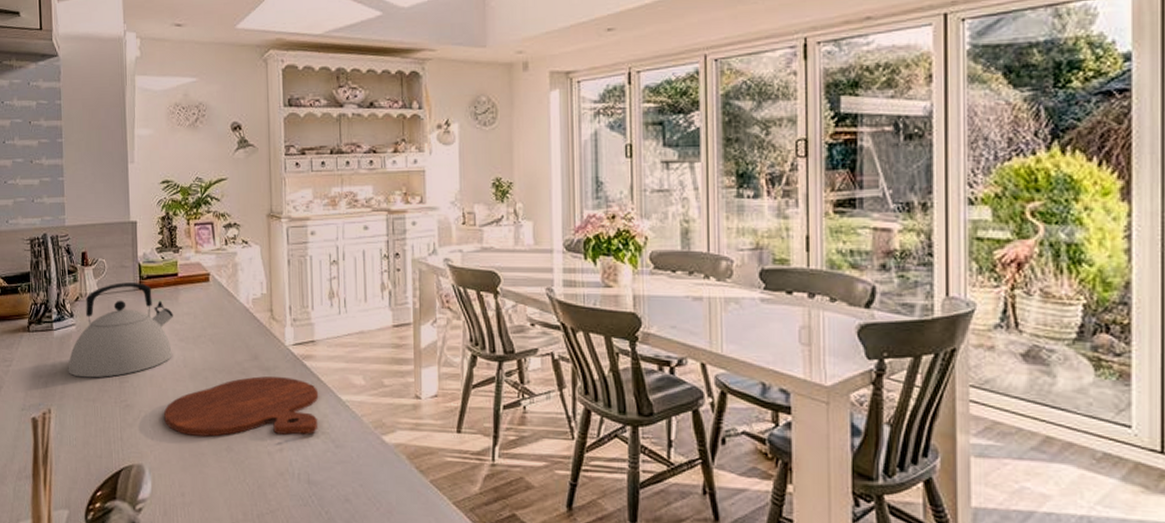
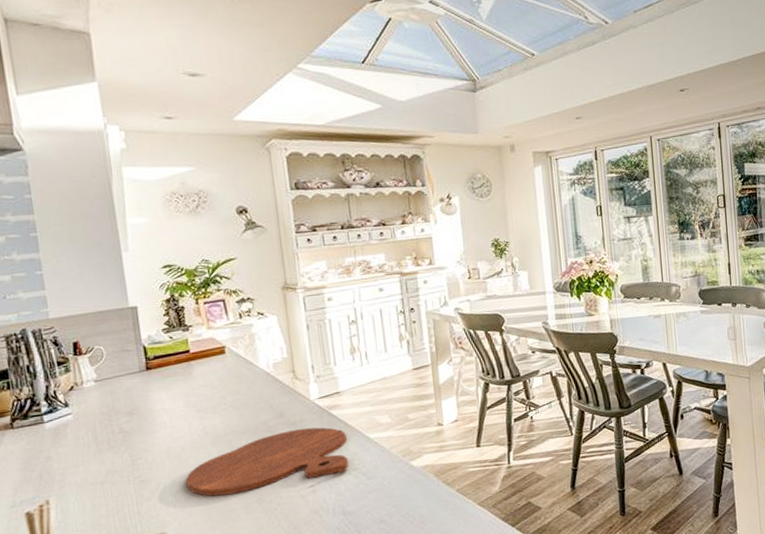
kettle: present [68,282,173,378] -> none [66,364,190,464]

